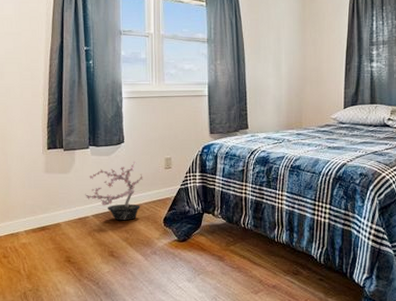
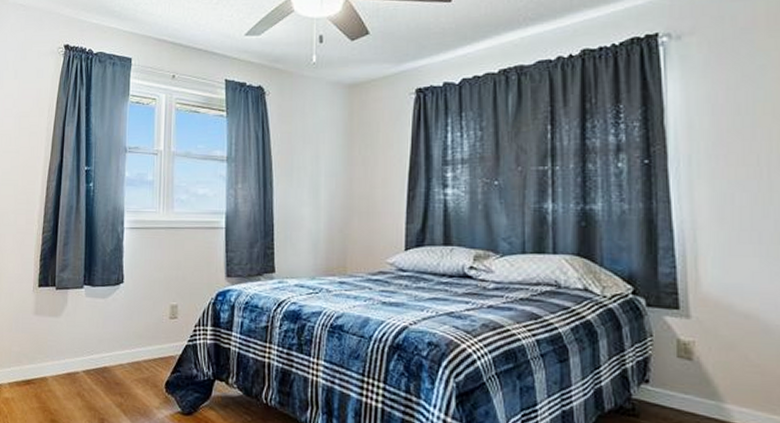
potted plant: present [84,161,143,220] -> none [75,306,143,381]

